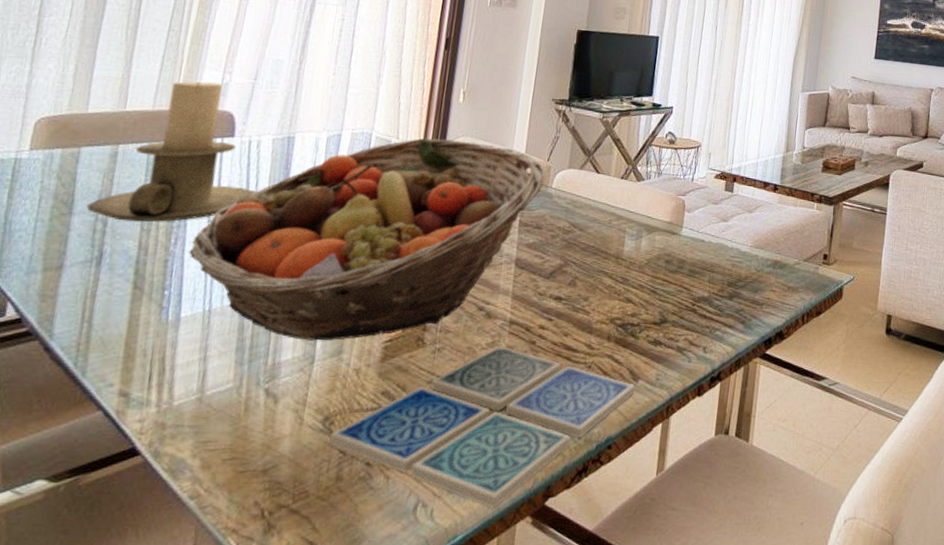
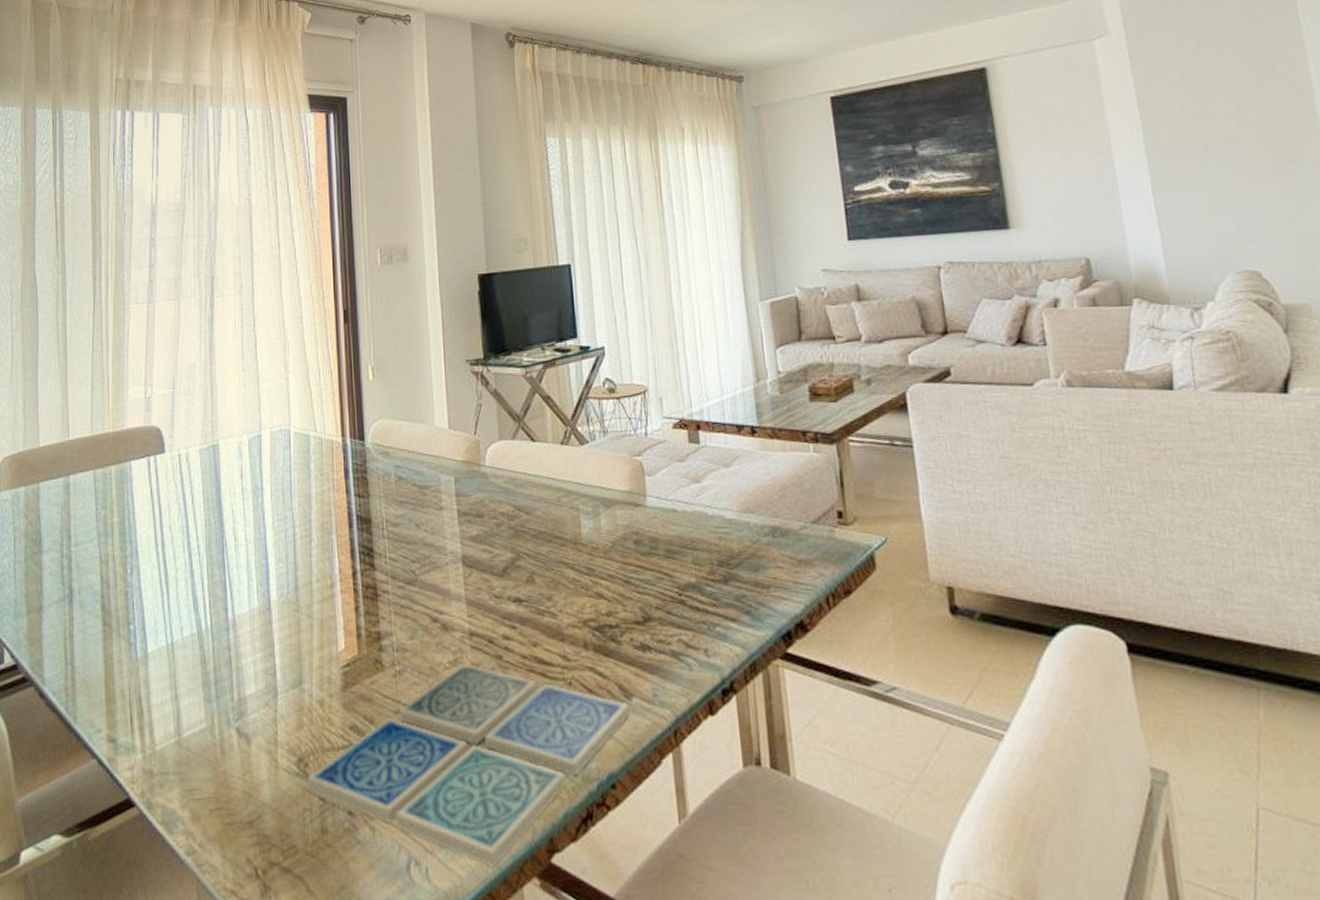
candle holder: present [86,81,256,222] -> none [52,398,193,555]
fruit basket: present [189,138,546,341] -> none [144,424,477,671]

